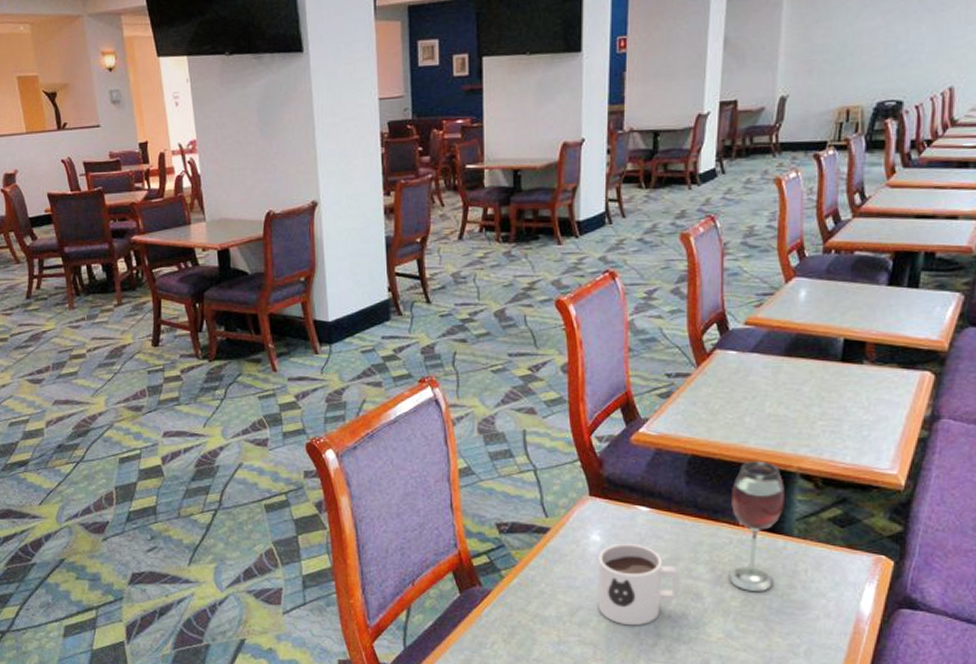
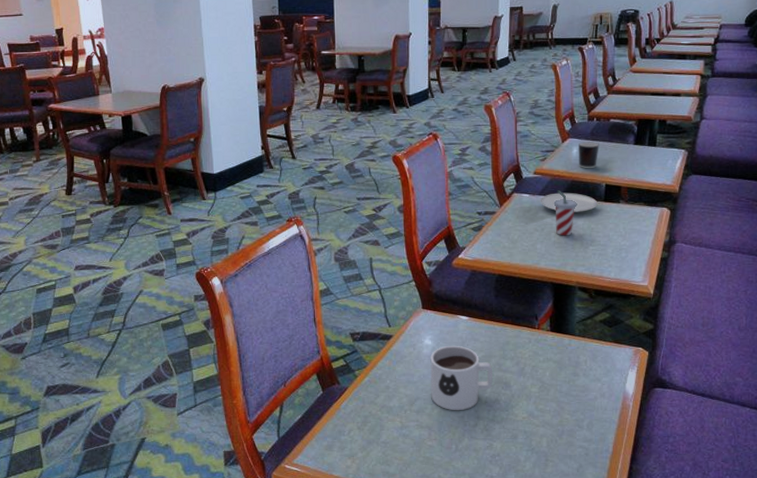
wineglass: present [729,461,786,591] -> none [528,278,569,379]
plate: none [751,349,832,376] -> present [540,192,598,212]
beverage cup: none [770,345,803,407] -> present [553,189,577,236]
mug: none [808,282,838,318] -> present [579,142,599,169]

